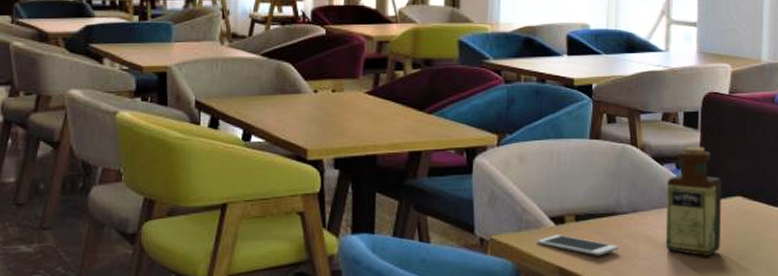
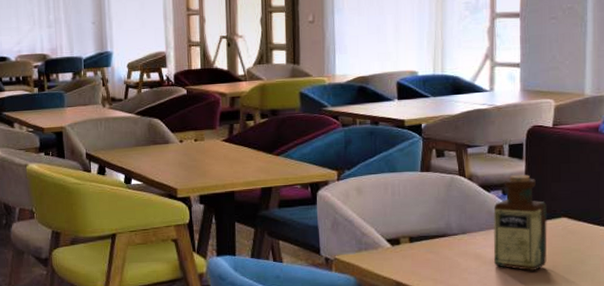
cell phone: present [537,234,619,256] -> none [375,254,450,272]

